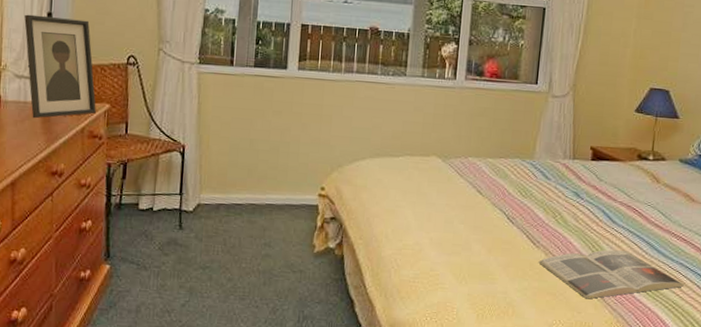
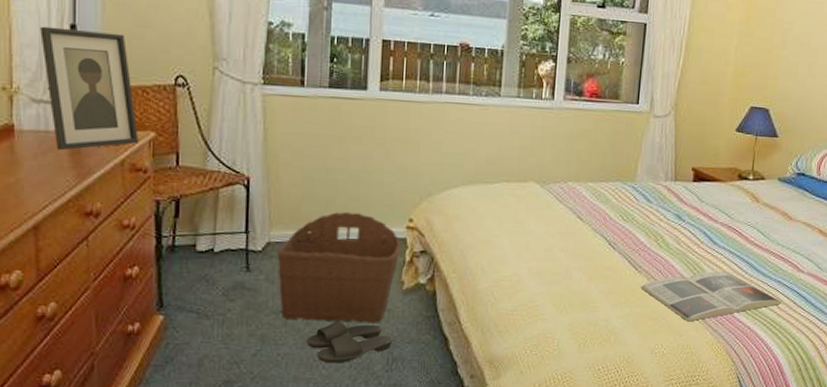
wicker basket: none [205,178,314,283] -> present [277,211,402,323]
slippers: none [227,277,305,318] -> present [306,320,394,363]

